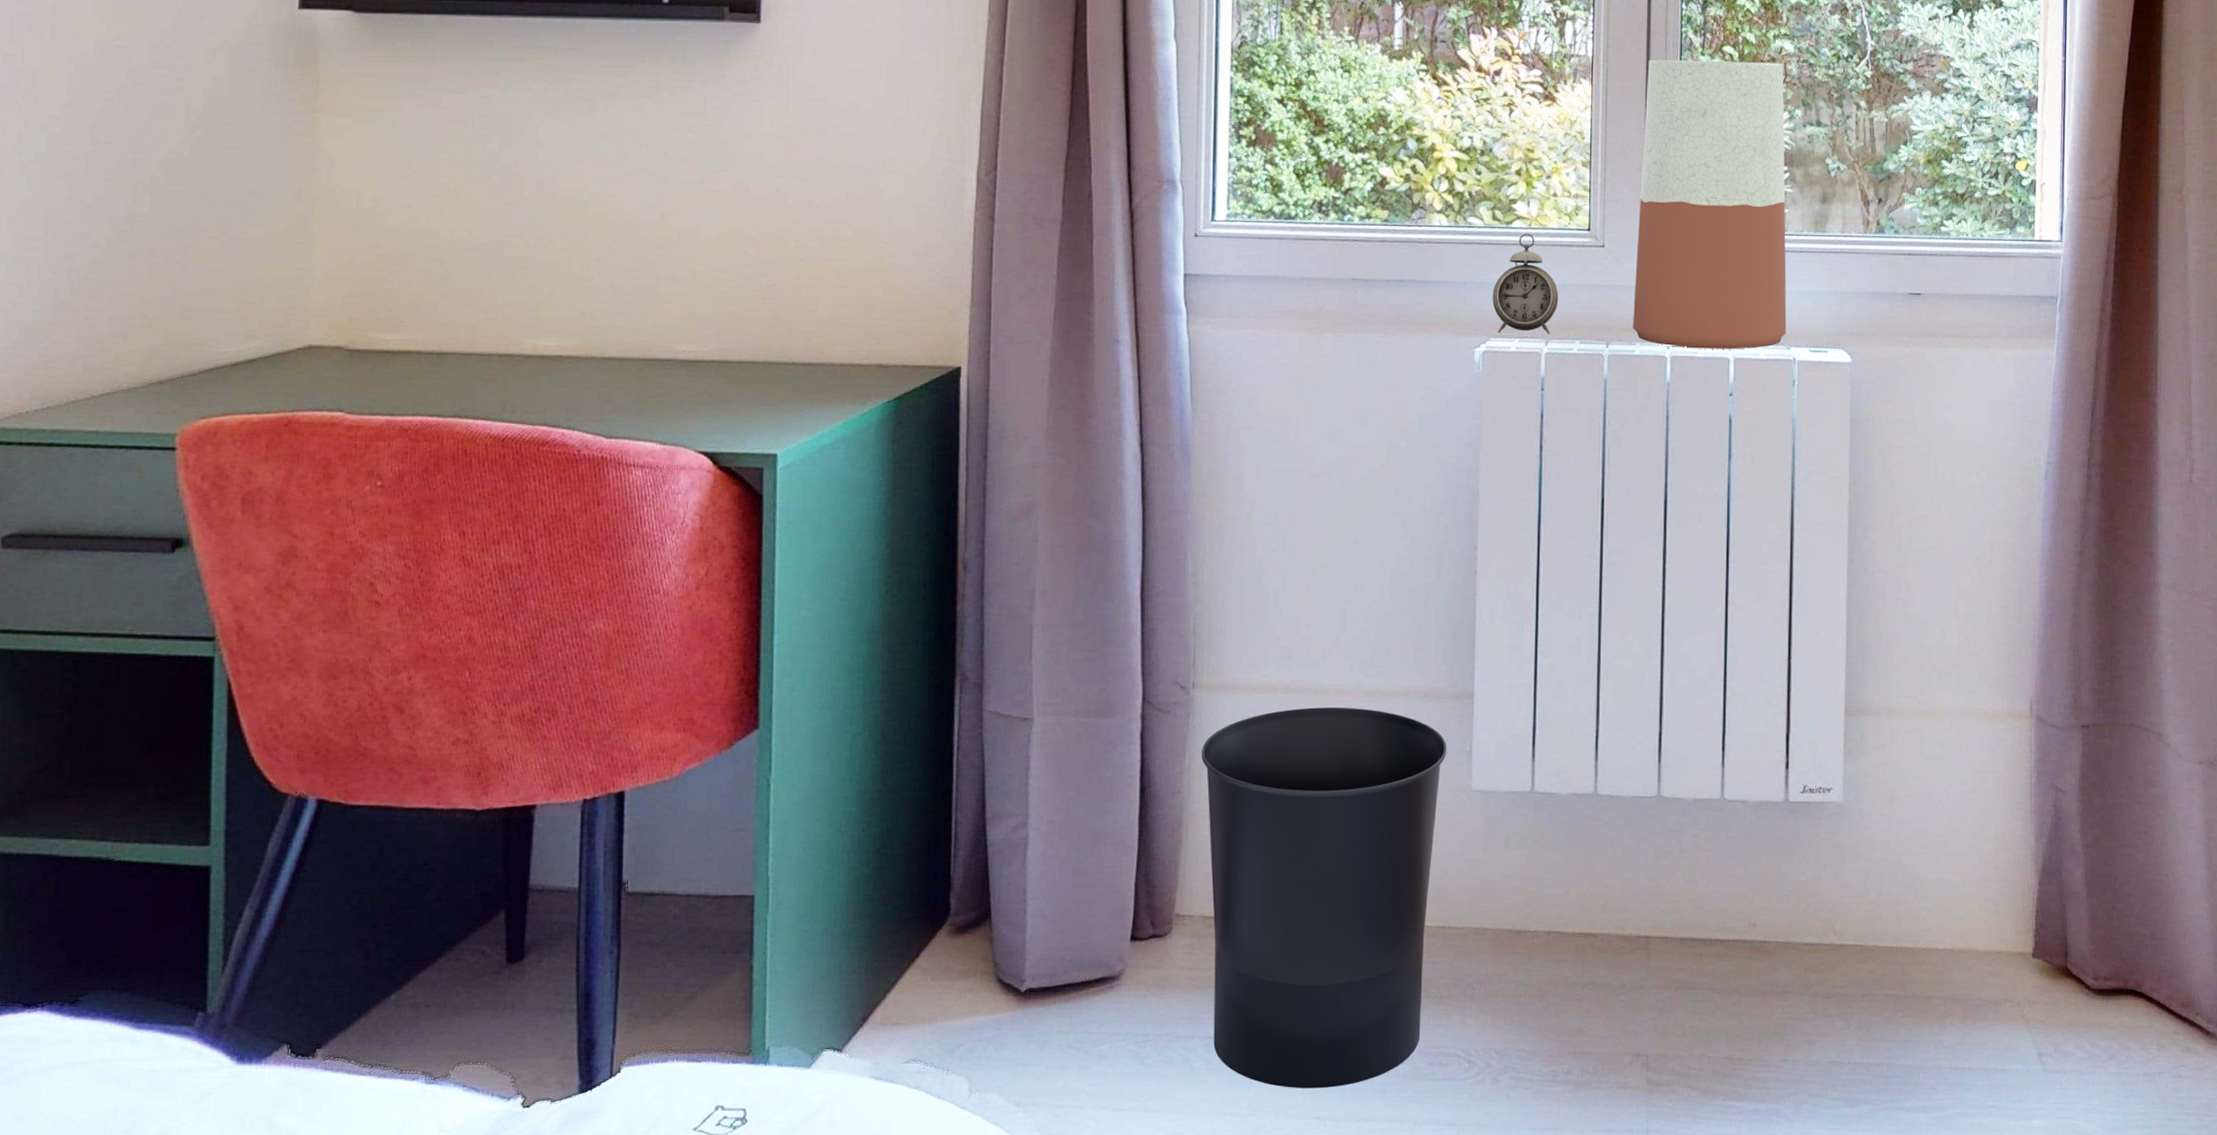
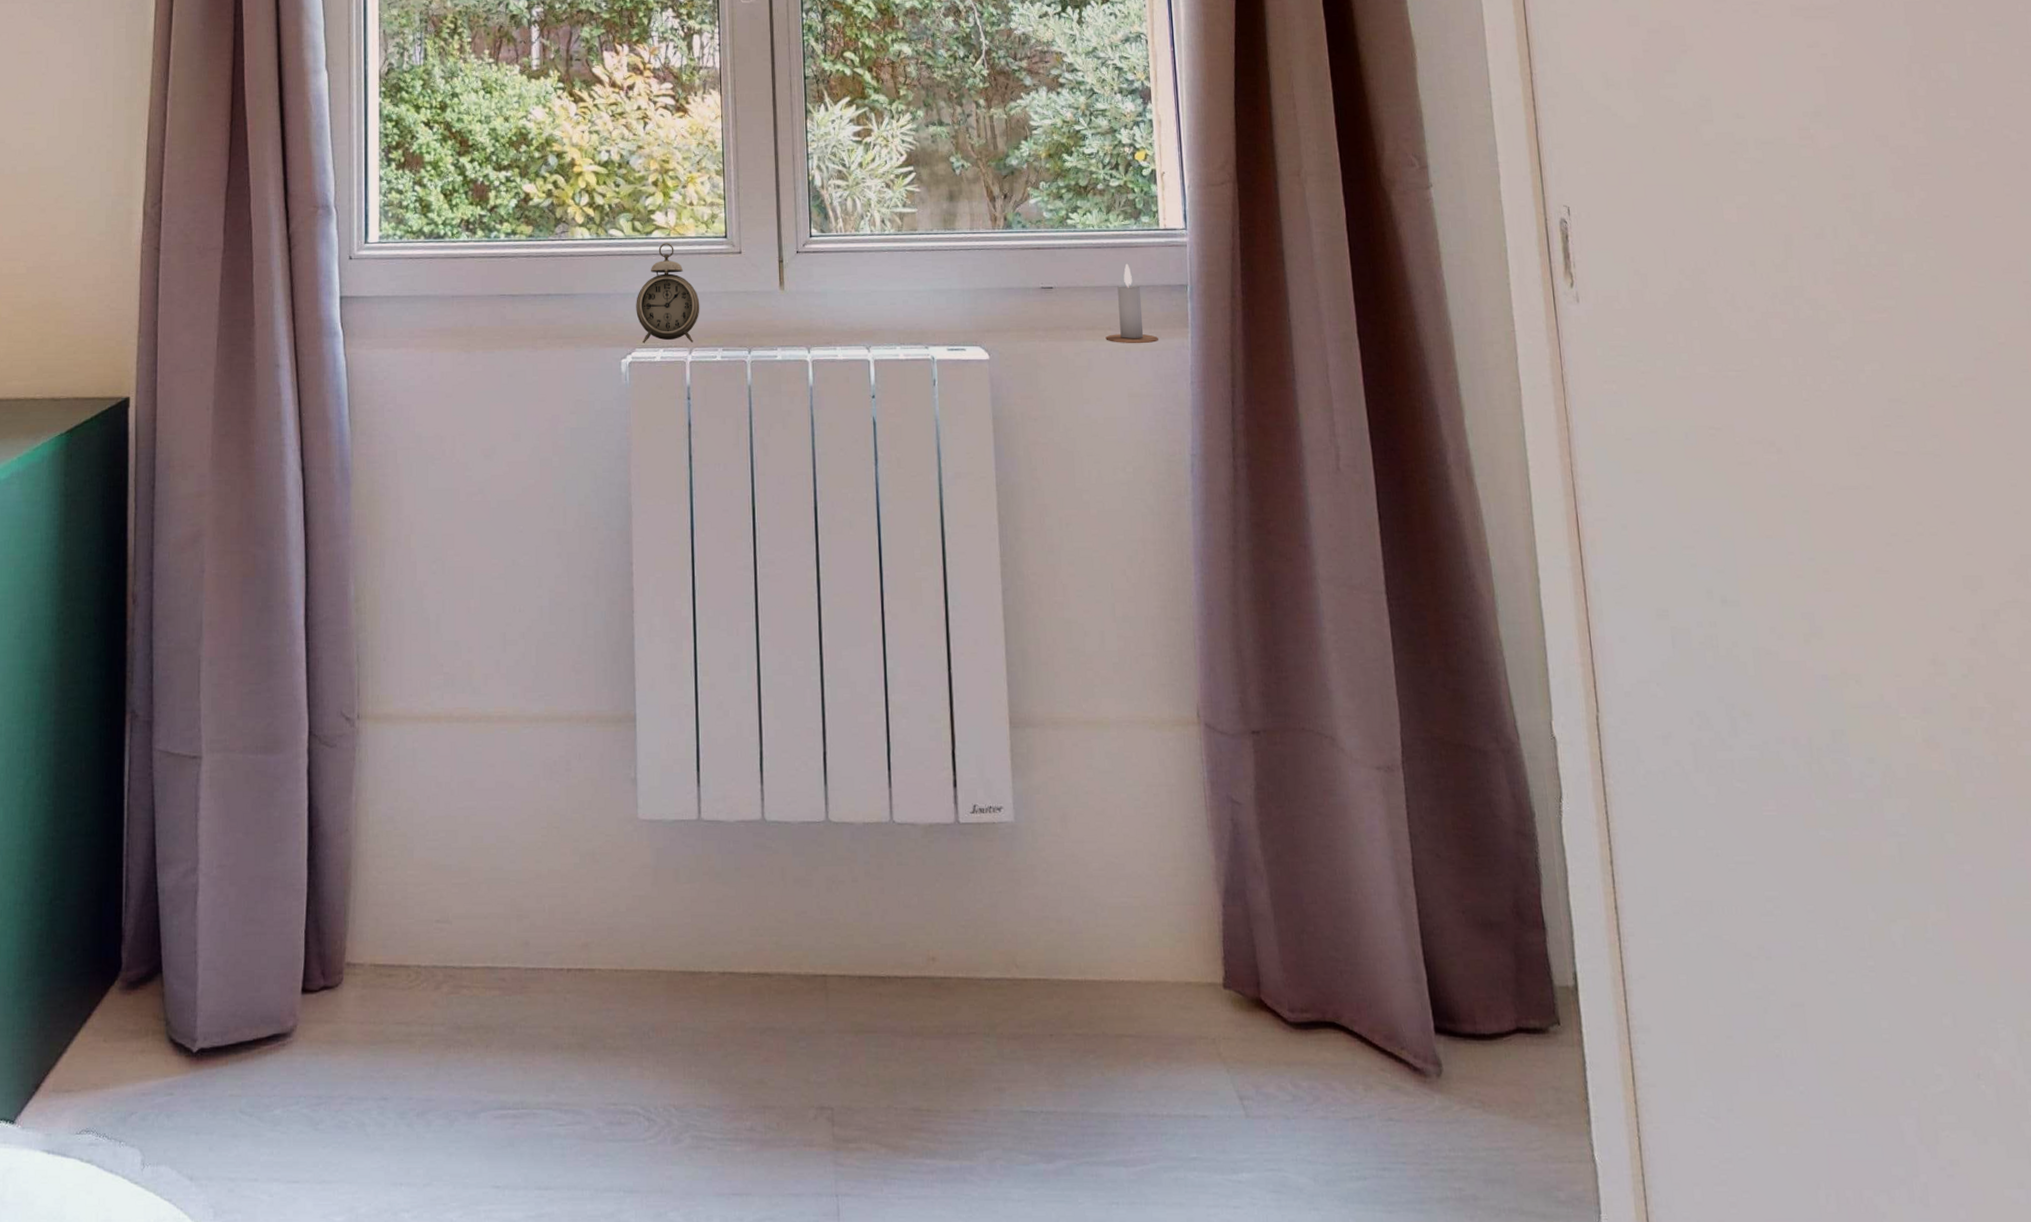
waste bin: present [1201,706,1447,1089] -> none [367,734,612,1154]
vase: present [1633,59,1787,350] -> none [772,66,924,352]
candle: none [1970,273,2025,353] -> present [1105,263,1159,344]

